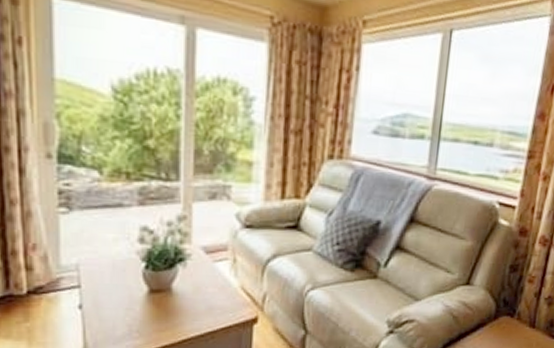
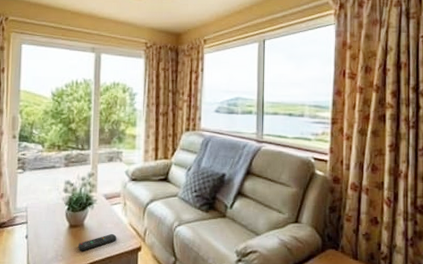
remote control: none [164,300,222,325] -> present [78,233,117,251]

